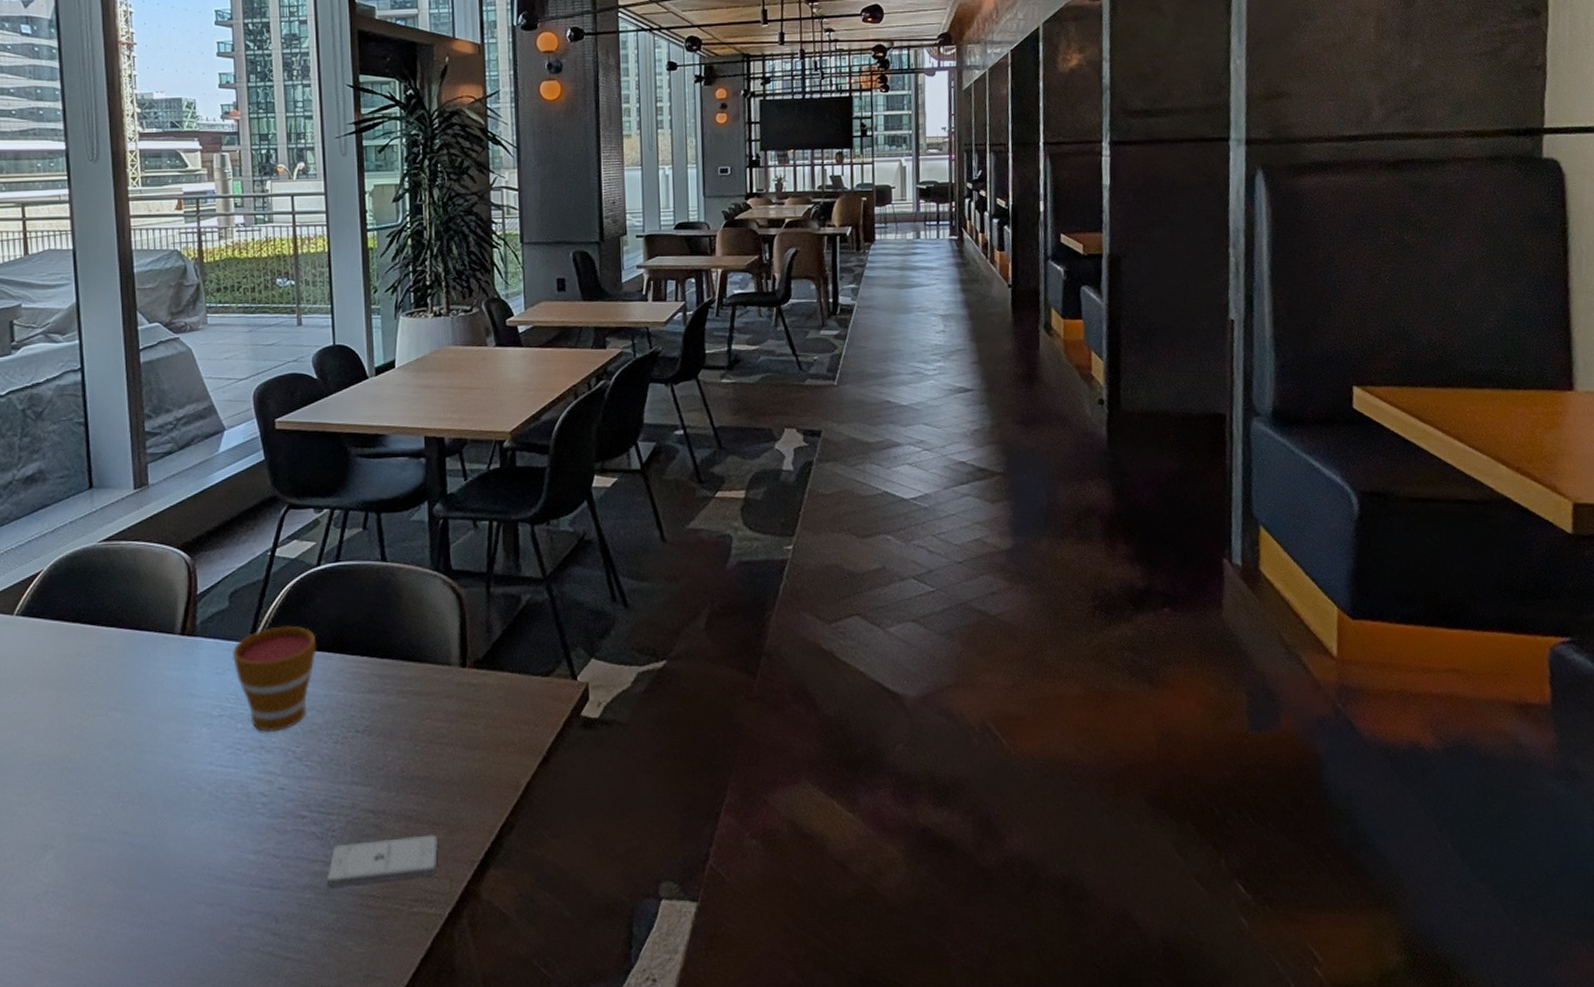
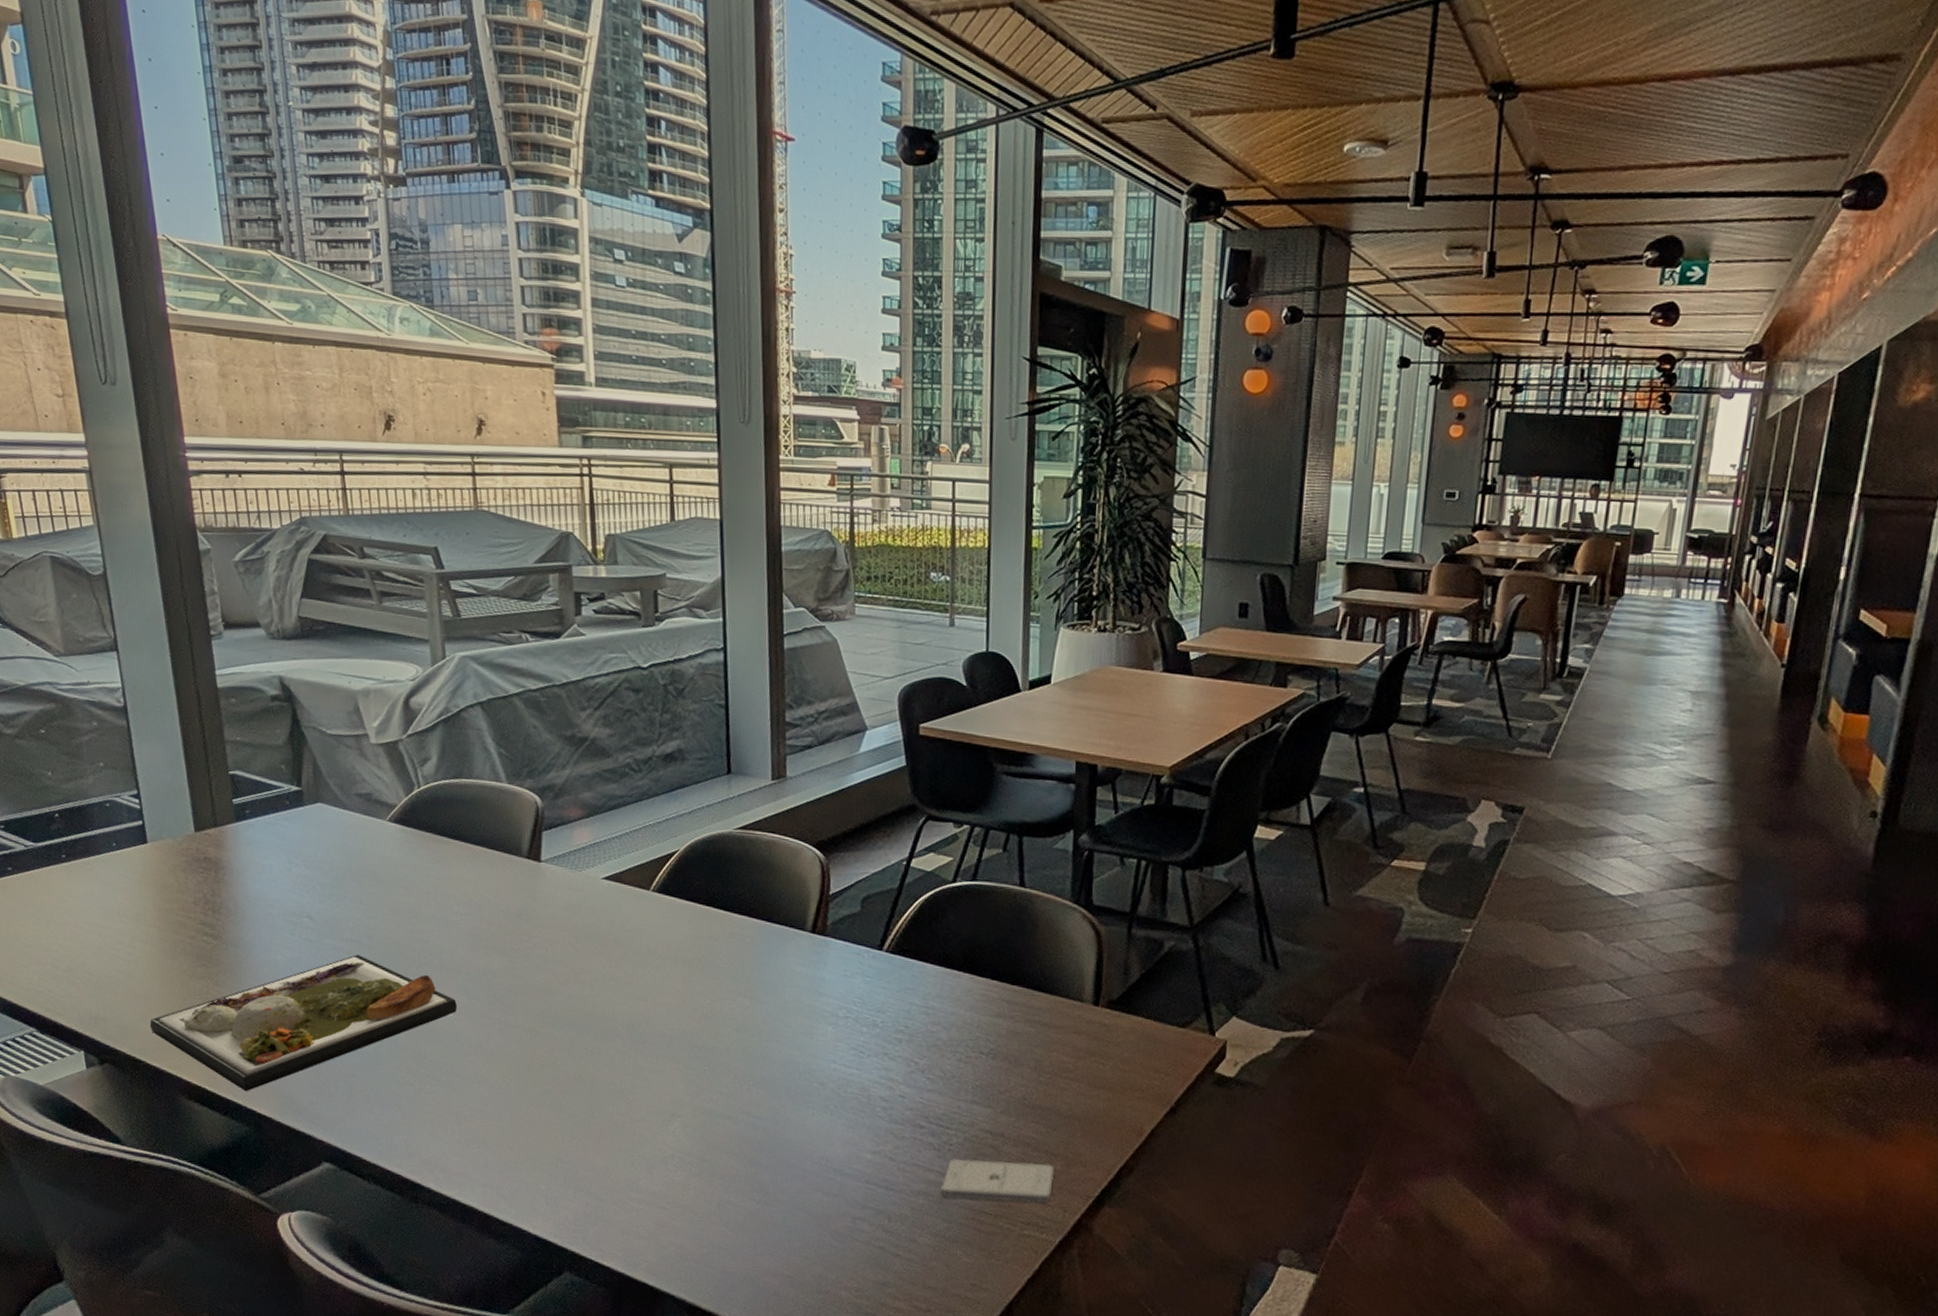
cup: present [232,625,317,733] -> none [860,938,947,1041]

